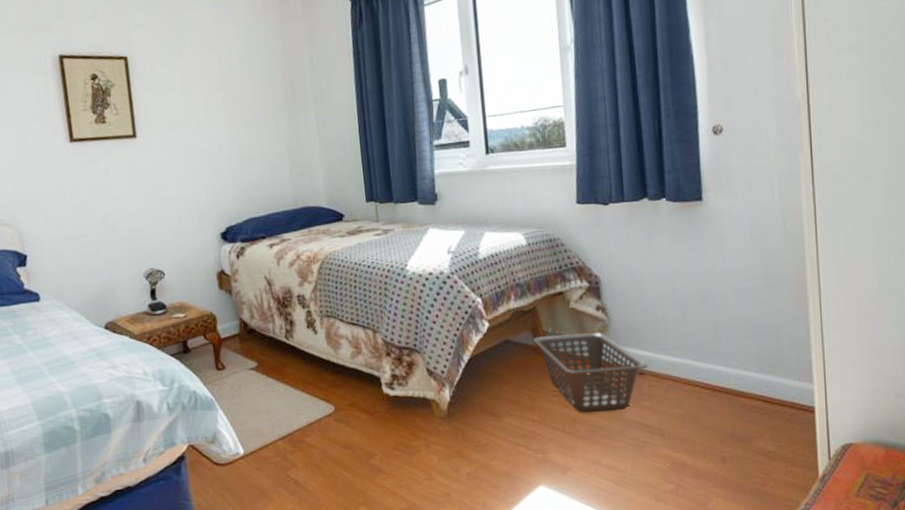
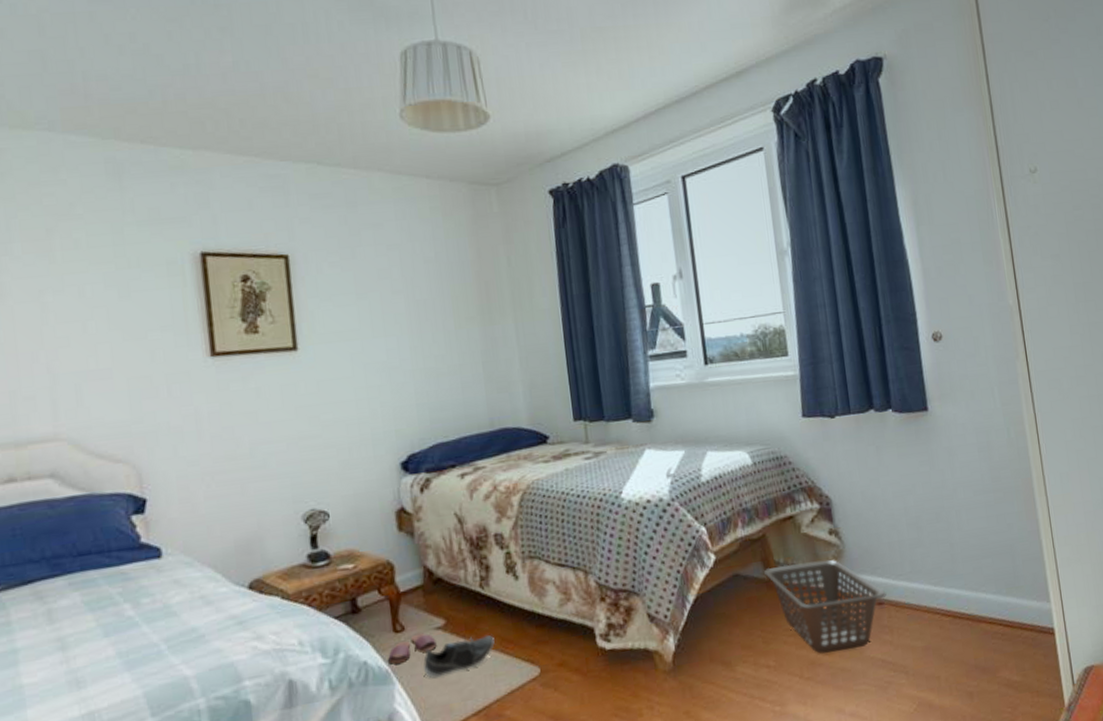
slippers: none [212,372,251,395] -> present [388,633,437,664]
shoe: none [240,377,297,408] -> present [423,635,495,678]

